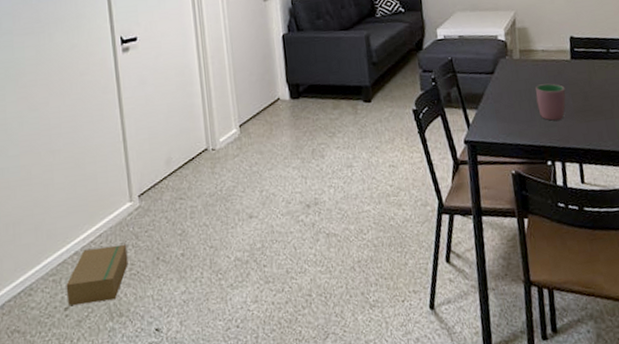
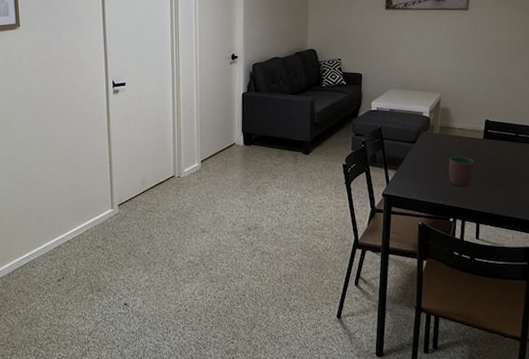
box: present [66,244,128,305] -> none [60,239,107,279]

